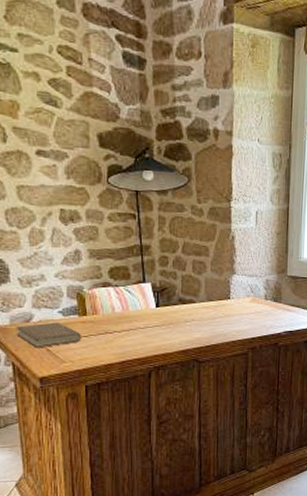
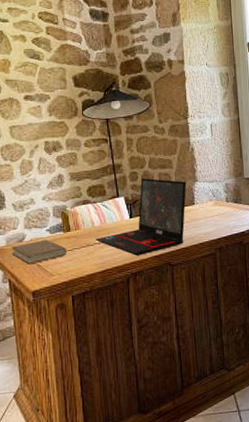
laptop: none [116,264,223,349] -> present [96,178,187,256]

